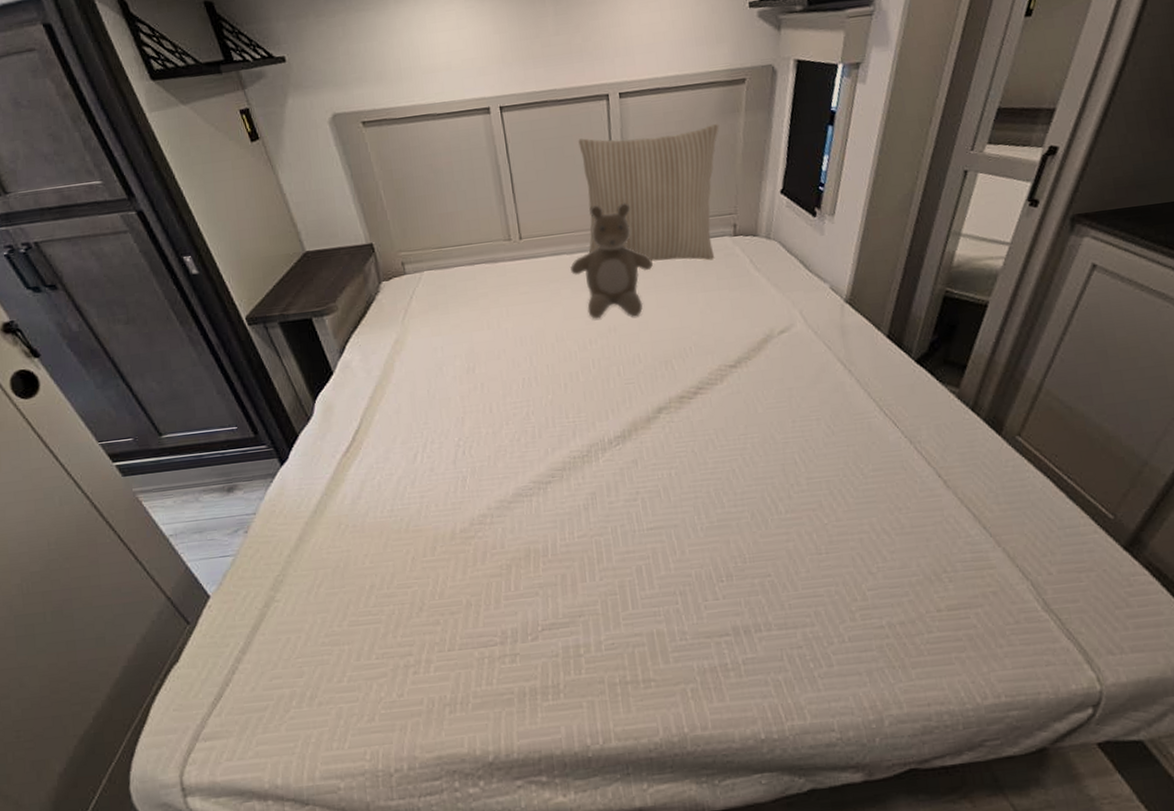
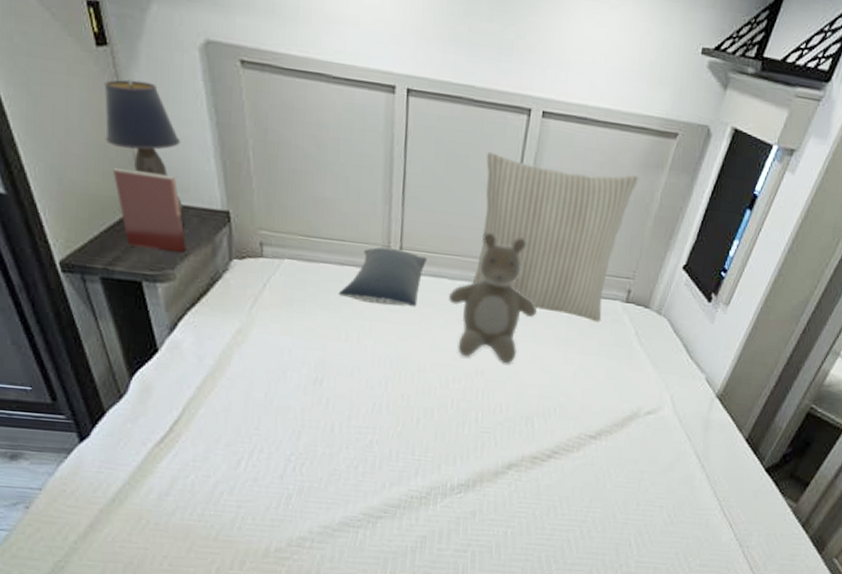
table lamp: none [260,158,338,264] -> present [104,79,185,225]
book: none [277,227,343,292] -> present [113,168,186,252]
pillow: none [474,239,546,292] -> present [338,247,428,307]

